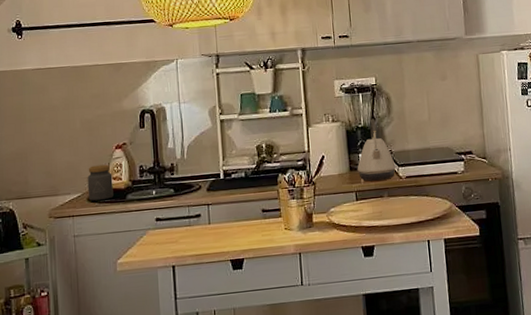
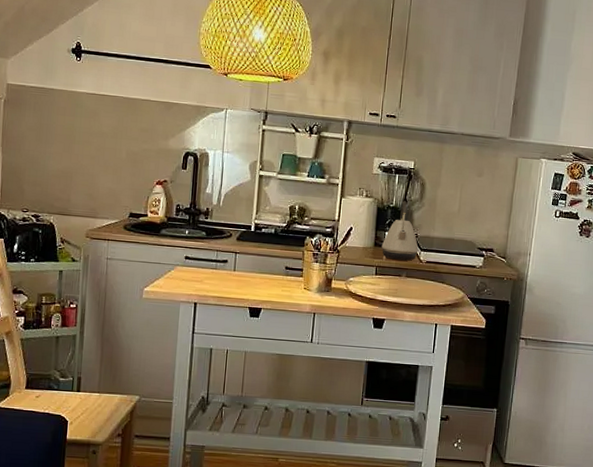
jar: present [87,164,114,202] -> none [124,196,150,231]

